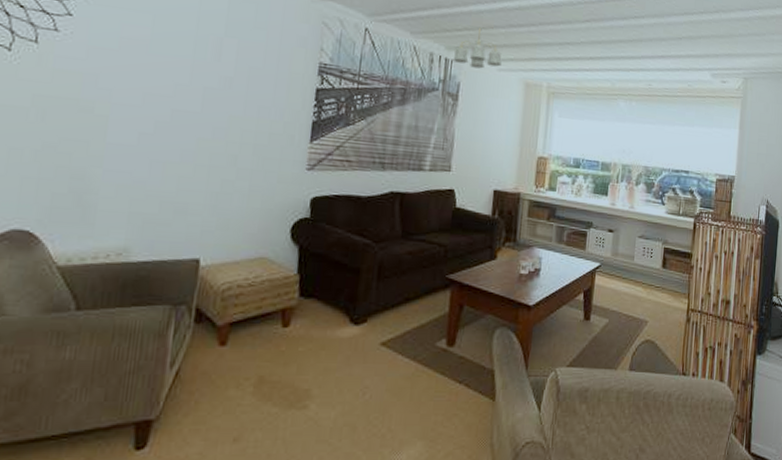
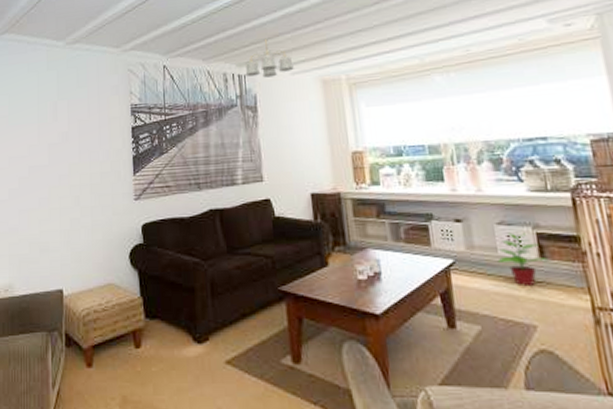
potted plant: none [632,245,667,290] -> present [498,232,548,287]

